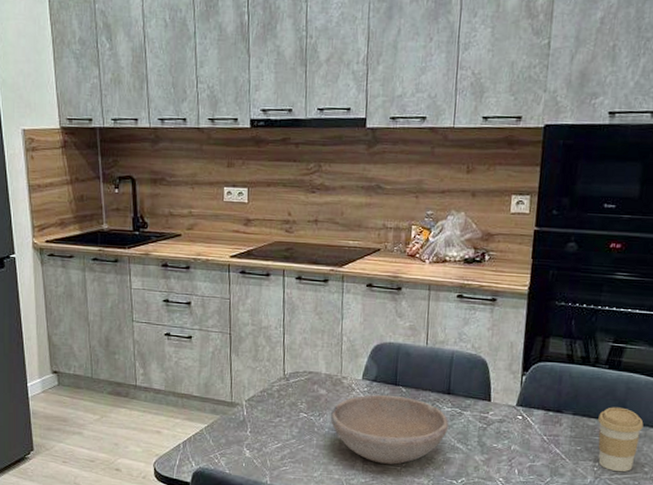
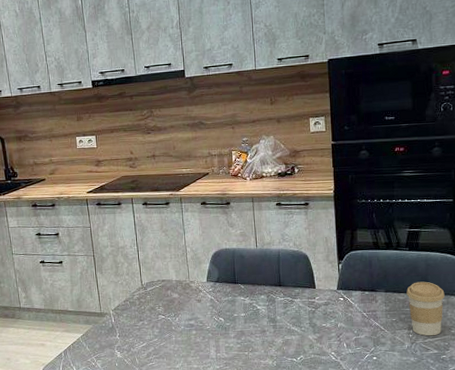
bowl: present [330,394,449,465] -> none [184,292,284,351]

